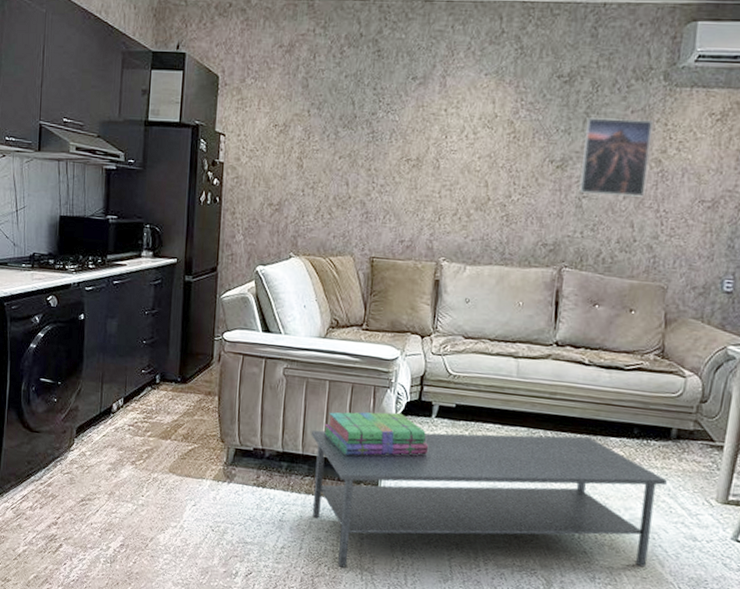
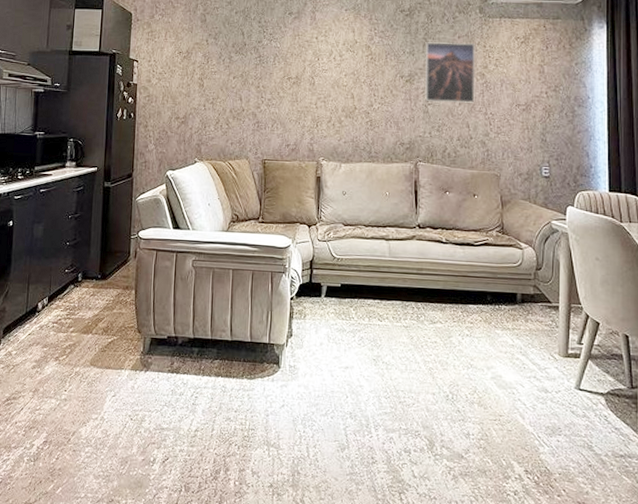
coffee table: present [310,430,667,568] -> none [218,305,518,445]
stack of books: present [324,411,429,456] -> none [230,294,321,337]

